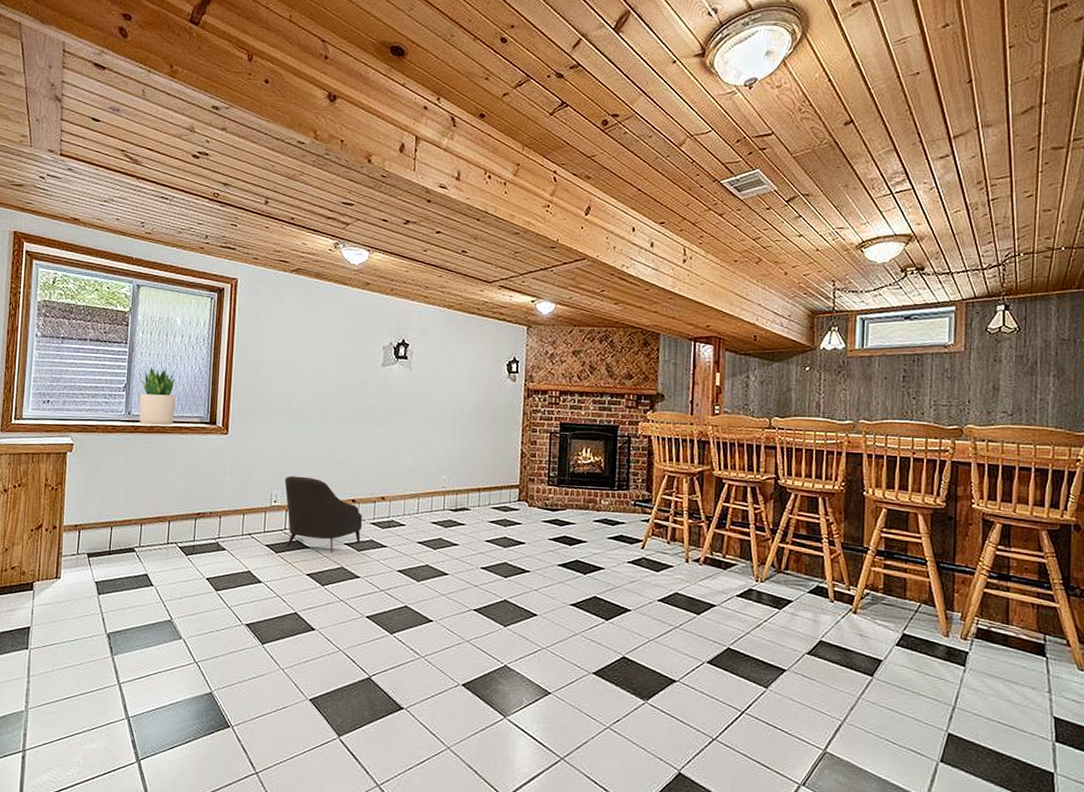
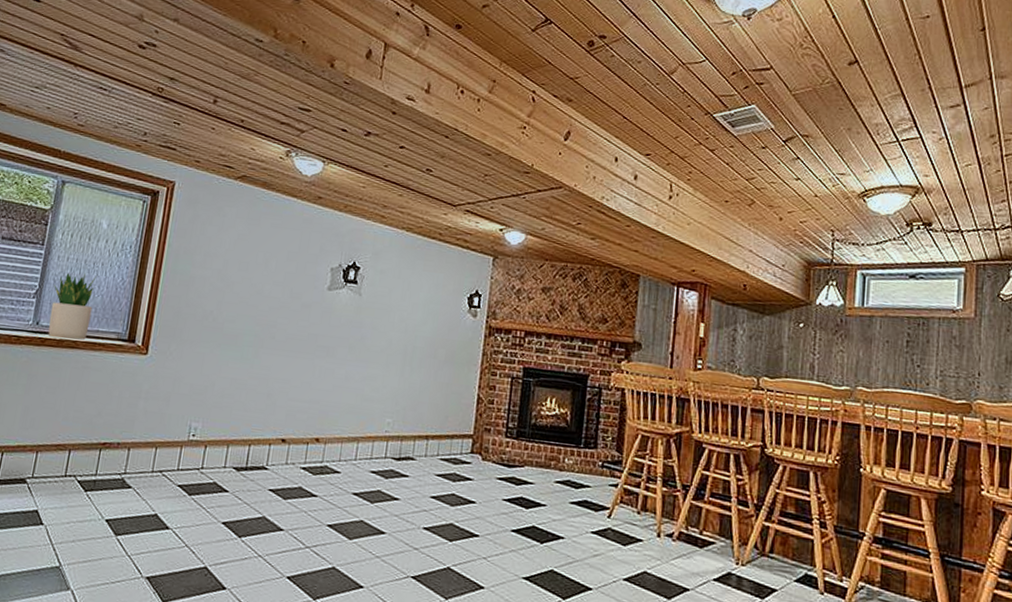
leather: present [284,476,363,553] -> none [202,406,293,500]

